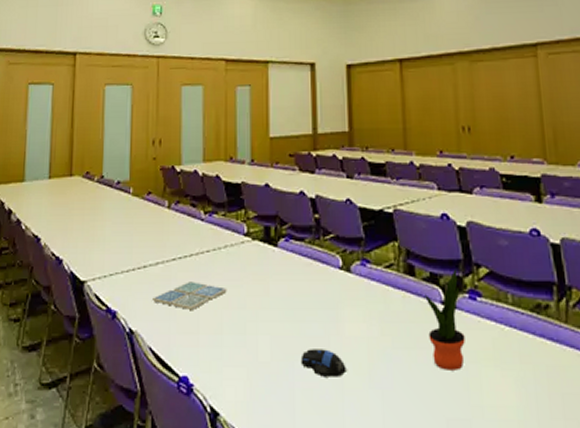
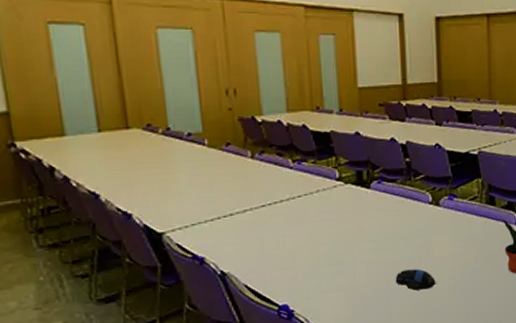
drink coaster: present [153,282,227,310] -> none [243,224,322,250]

